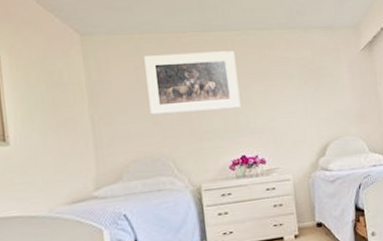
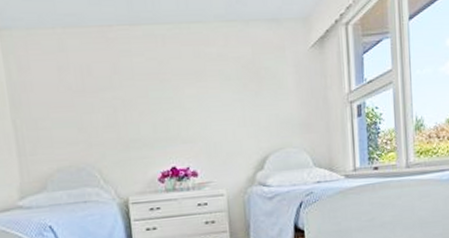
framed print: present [144,51,241,115] -> none [67,48,172,120]

